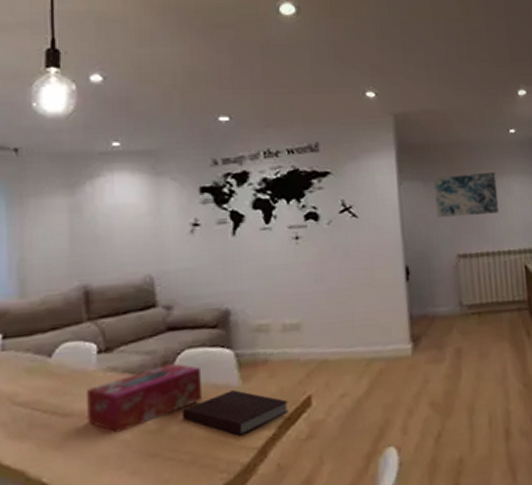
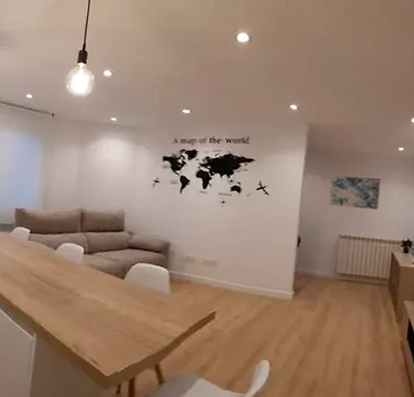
tissue box: present [87,363,203,433] -> none [72,270,145,307]
notebook: present [183,390,289,437] -> none [130,296,200,328]

